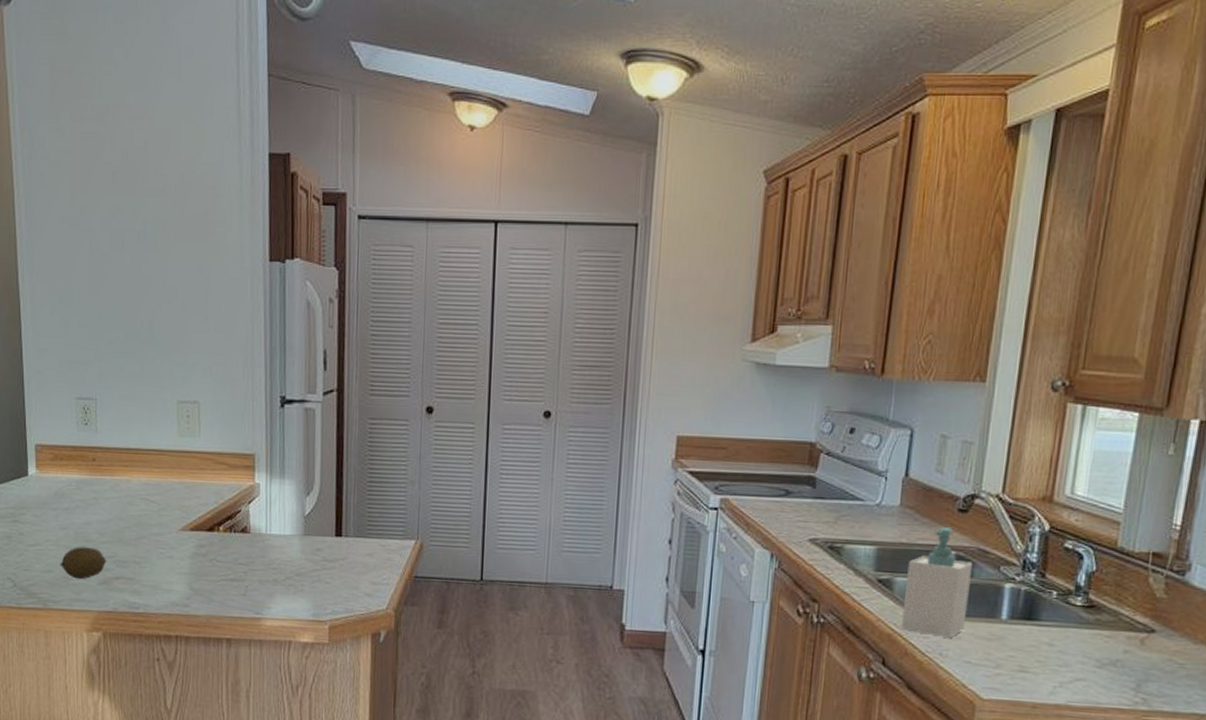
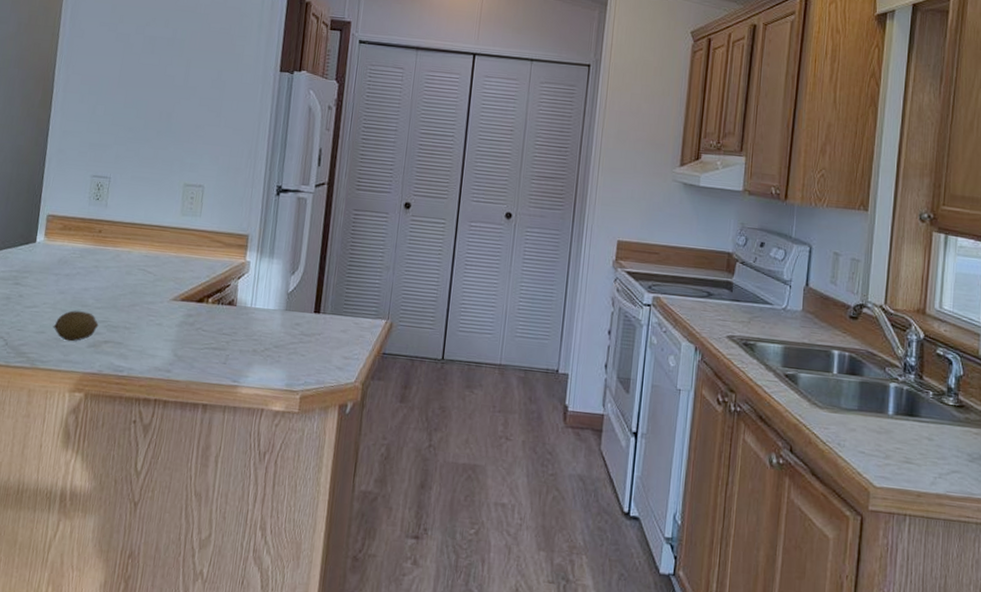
soap bottle: present [901,526,973,638] -> none [805,330,864,430]

